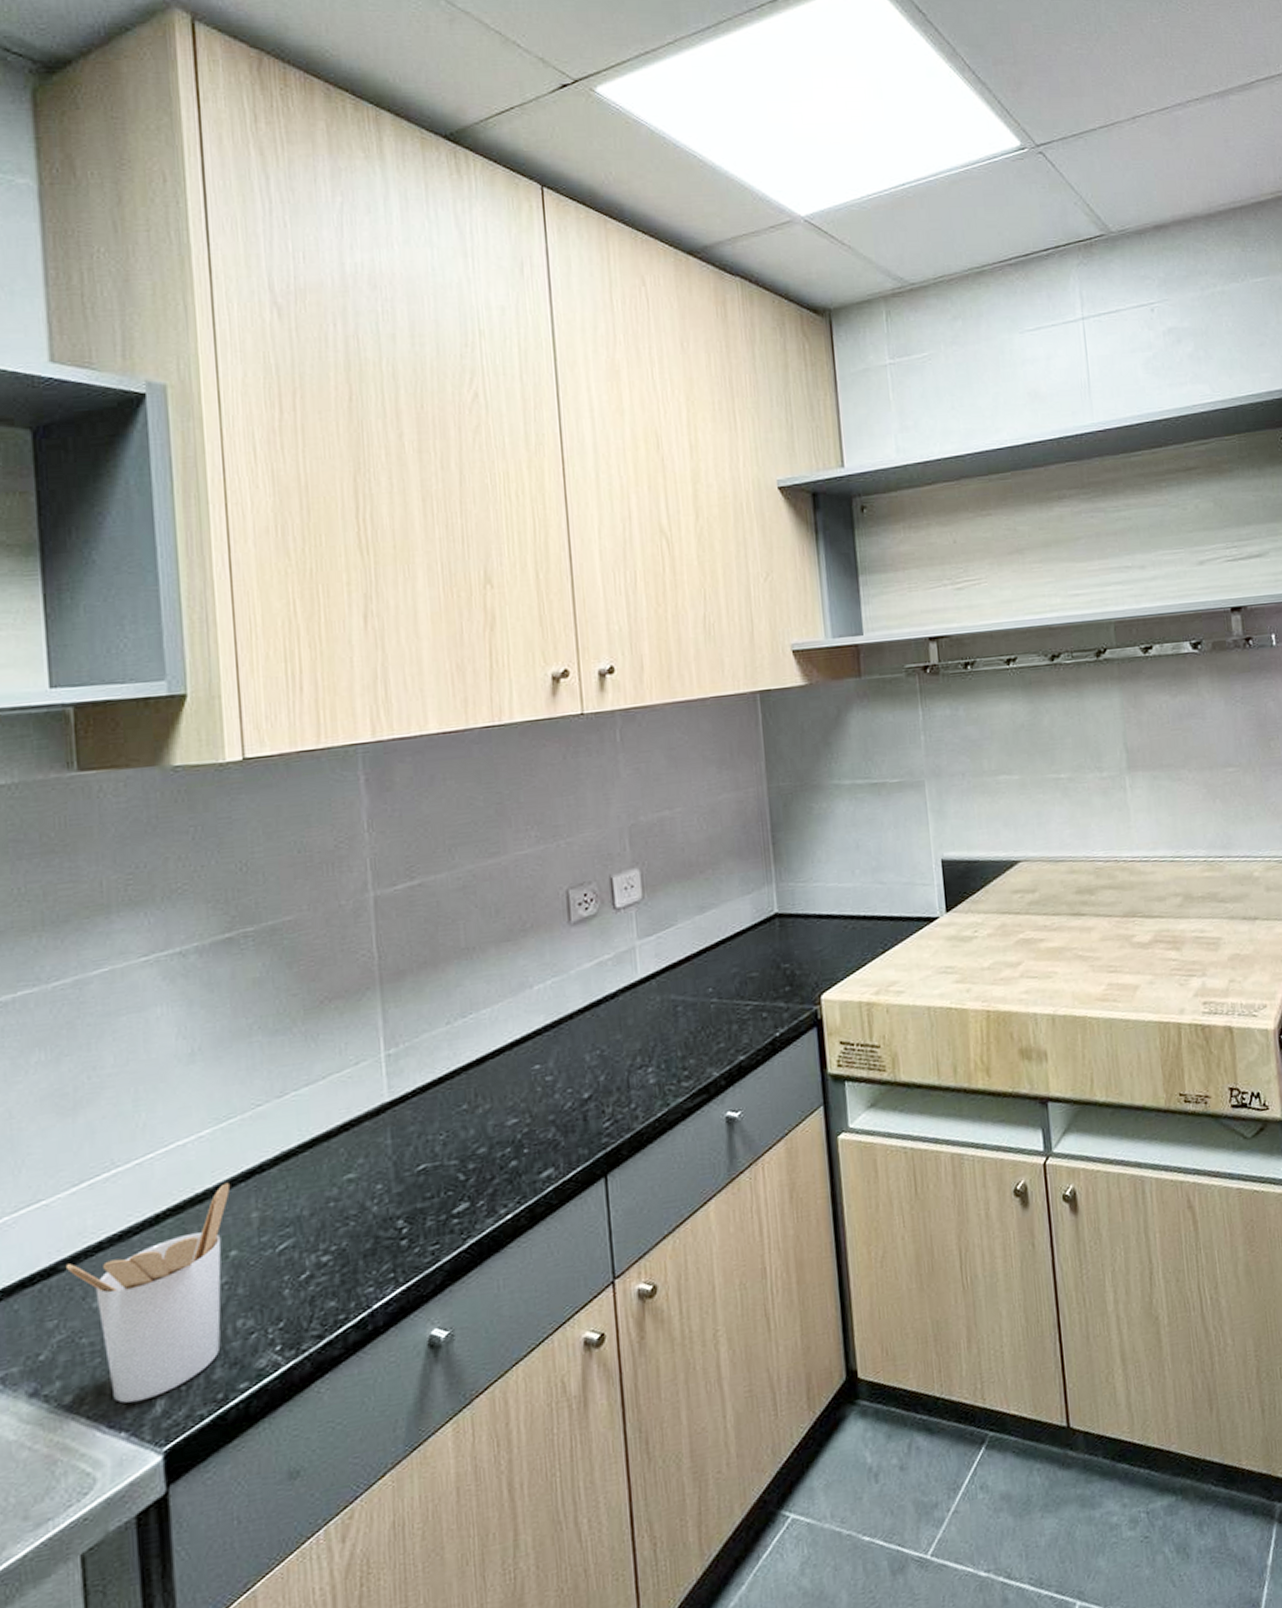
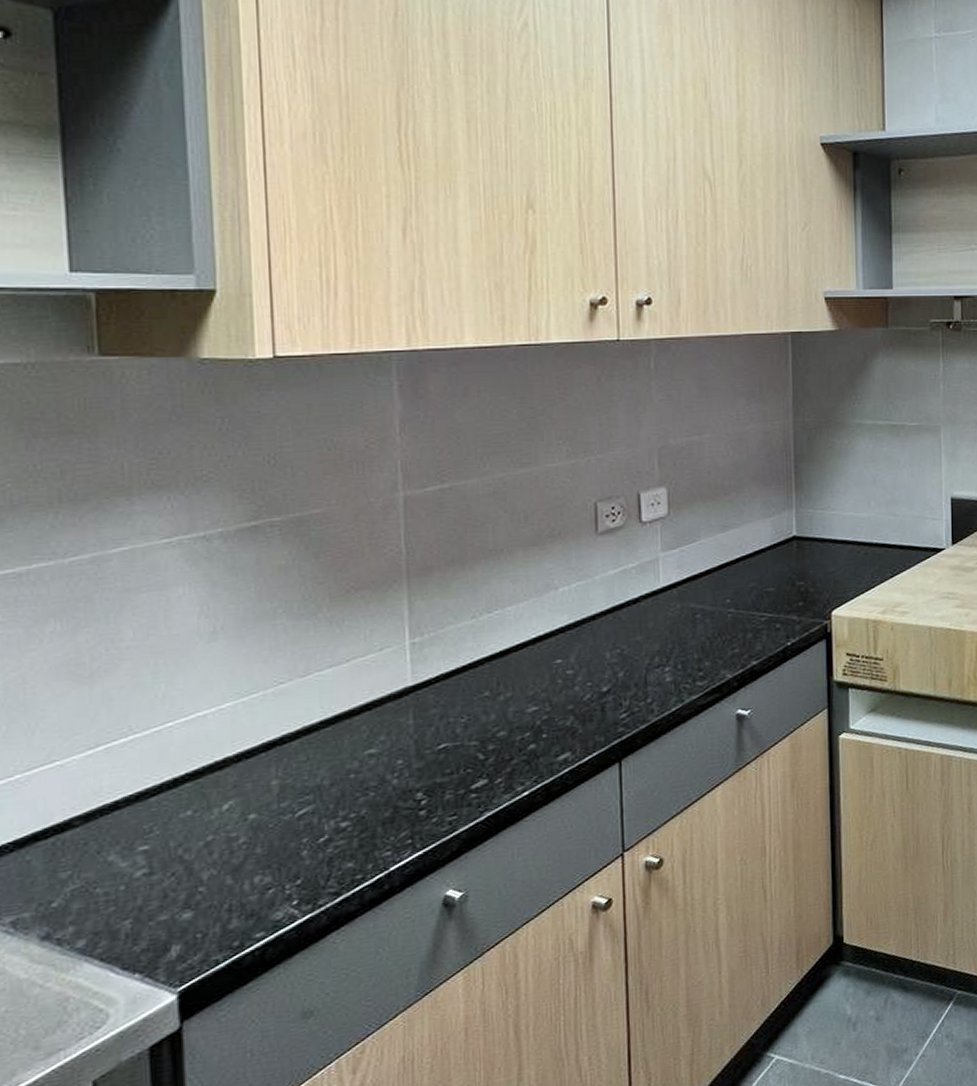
utensil holder: present [66,1182,230,1404] -> none [81,752,250,948]

